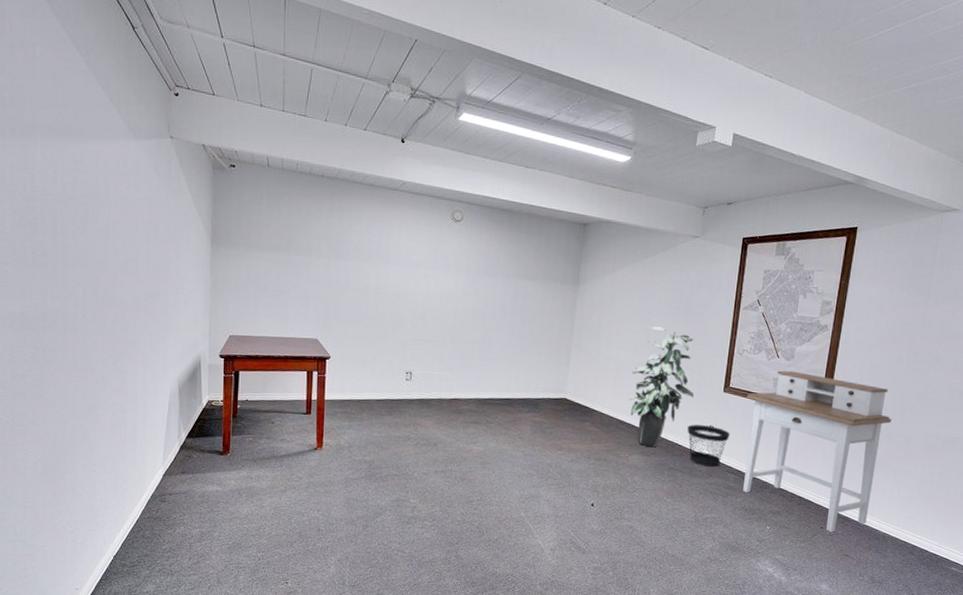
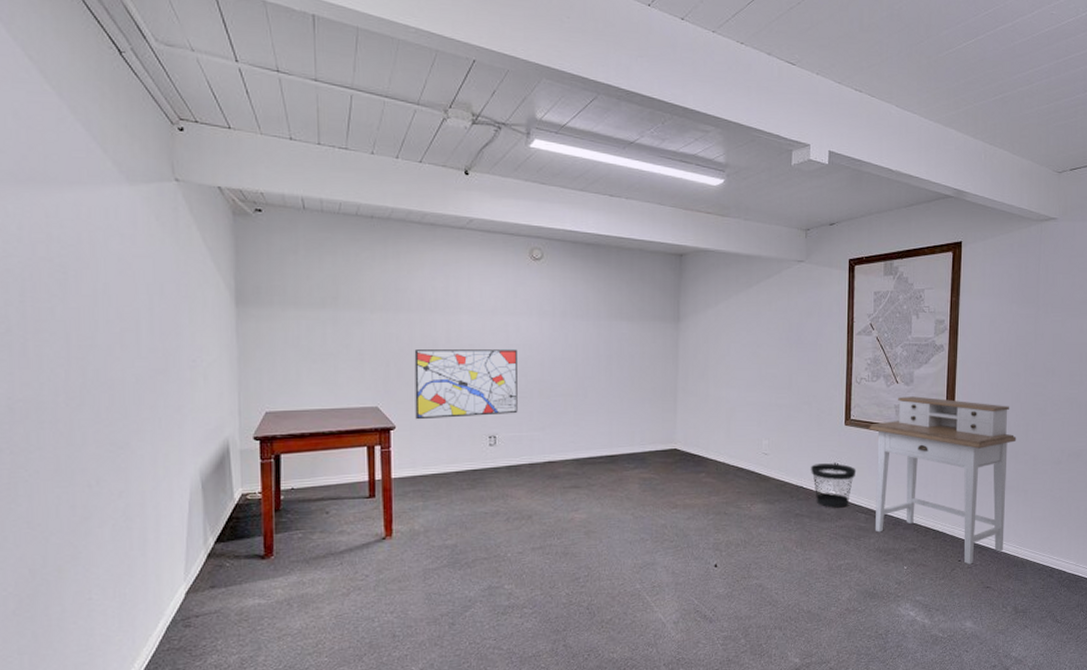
wall art: none [347,293,435,355] -> present [414,349,518,420]
indoor plant: present [628,326,694,448] -> none [745,360,815,494]

